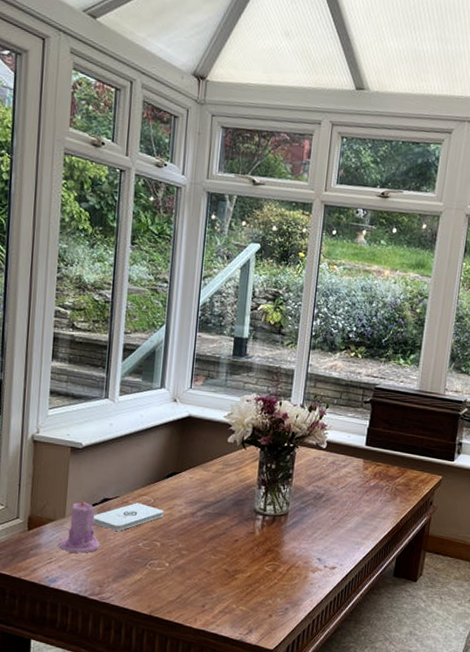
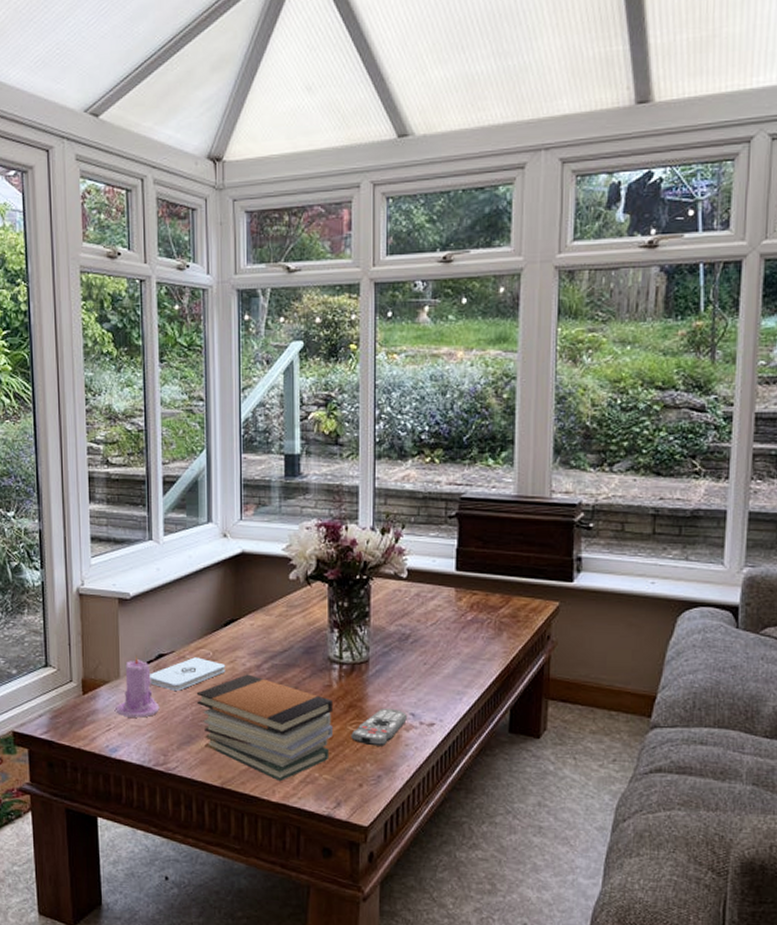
book stack: none [134,519,254,611] -> present [196,674,332,782]
remote control: none [266,553,314,584] -> present [351,708,407,746]

